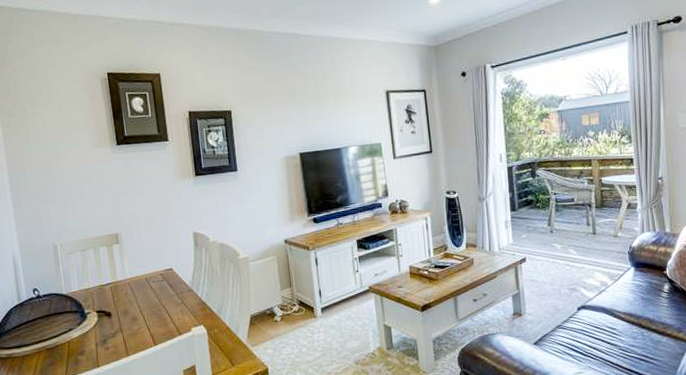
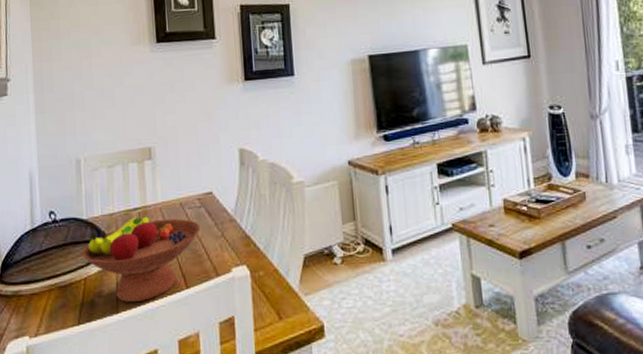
fruit bowl: none [64,289,164,359] -> present [81,216,201,303]

